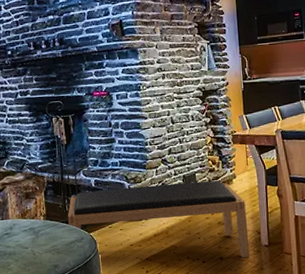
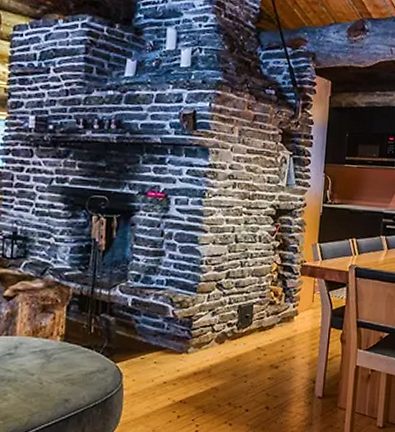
bench: present [67,180,250,258] -> none [90,311,304,410]

